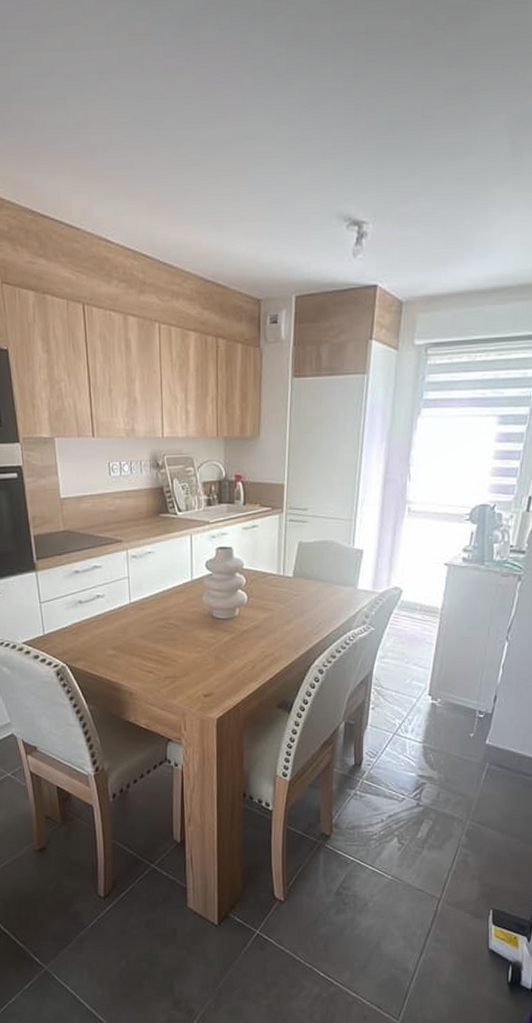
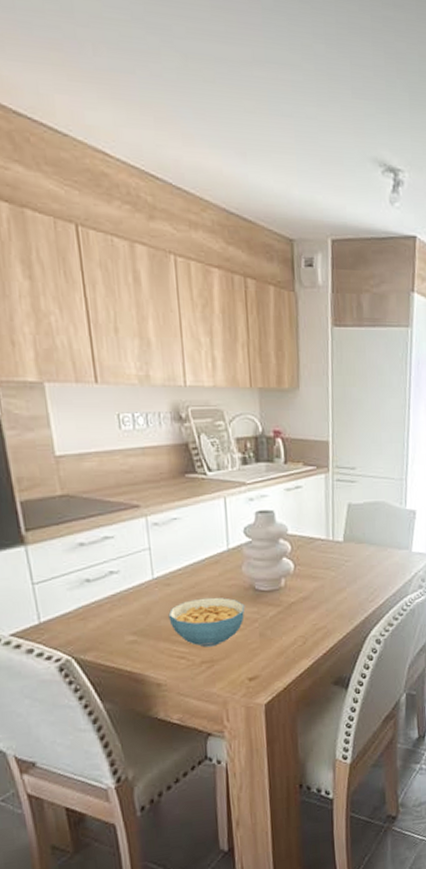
cereal bowl: none [141,621,204,665] -> present [168,597,245,647]

